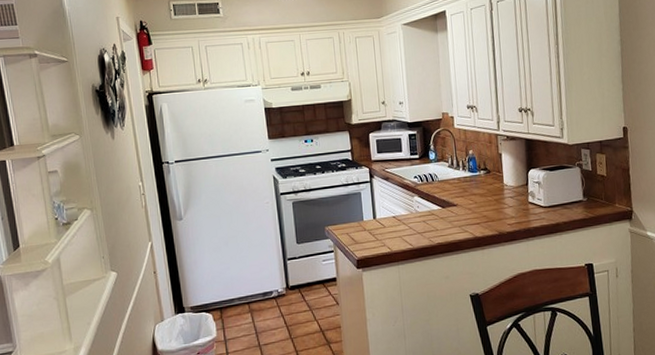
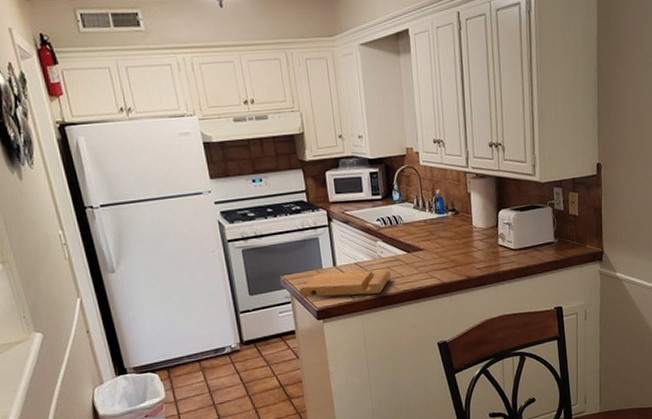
cutting board: none [341,223,427,248] -> present [299,269,392,298]

